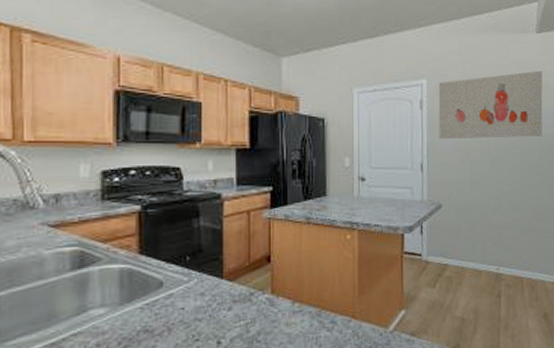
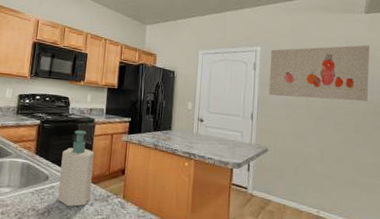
soap bottle: none [180,211,226,318] -> present [57,130,95,207]

